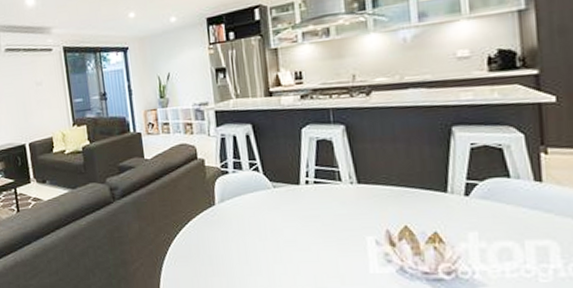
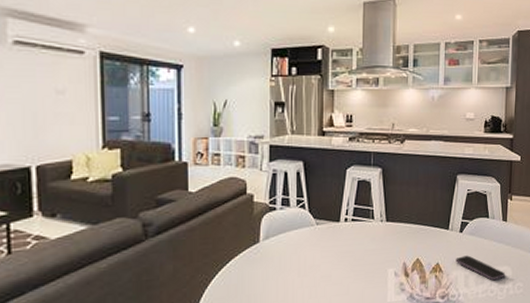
smartphone: none [462,224,549,258] -> present [456,255,506,281]

